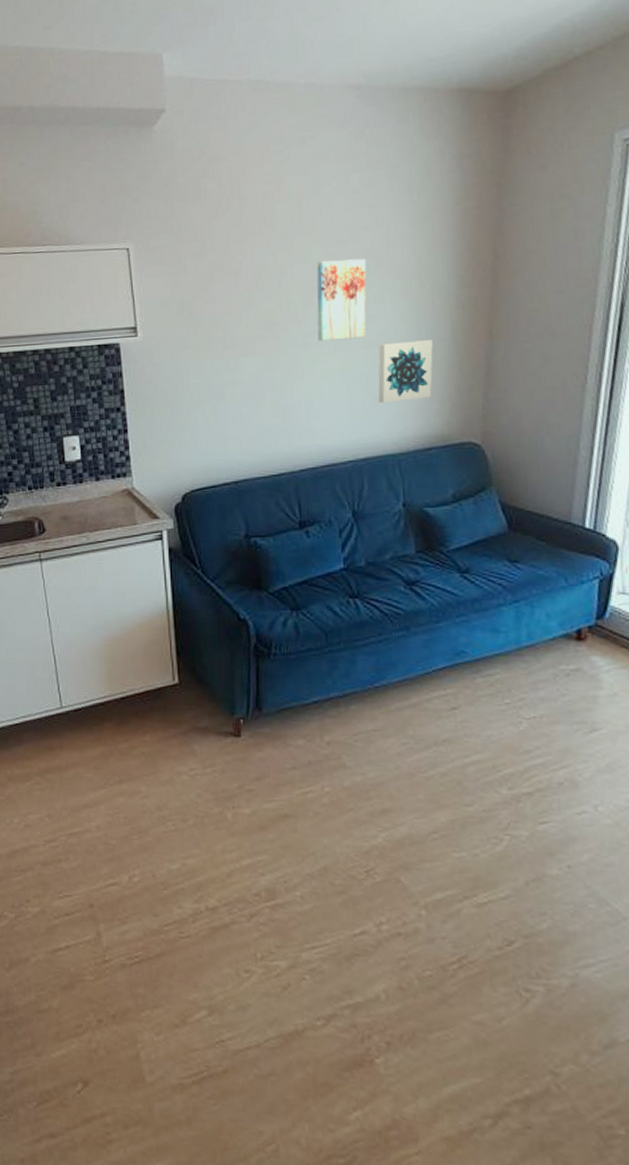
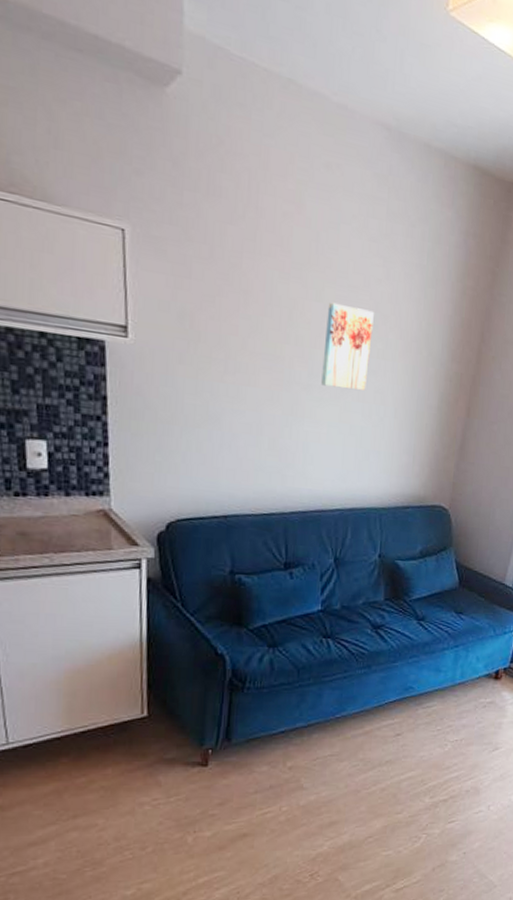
wall art: present [378,340,433,404] -> none [370,401,422,460]

